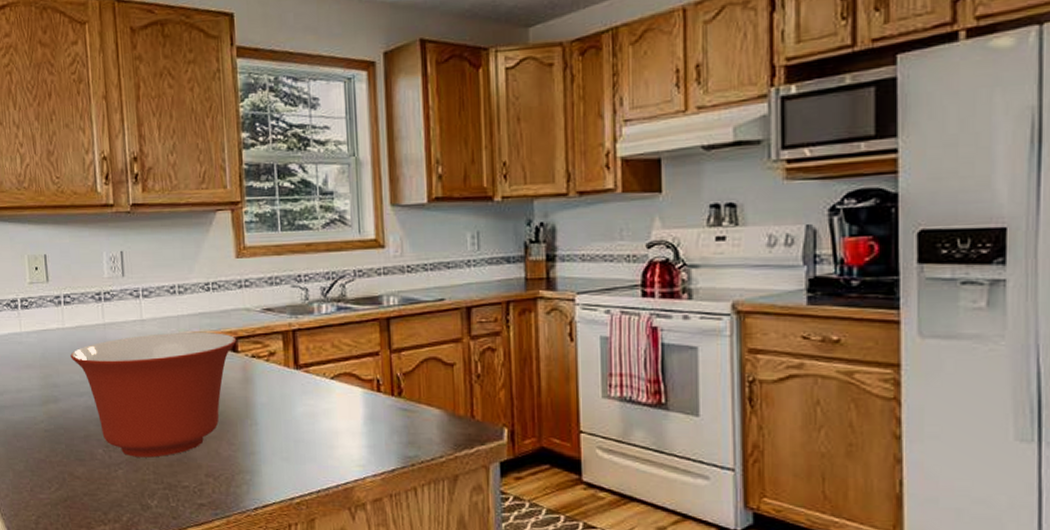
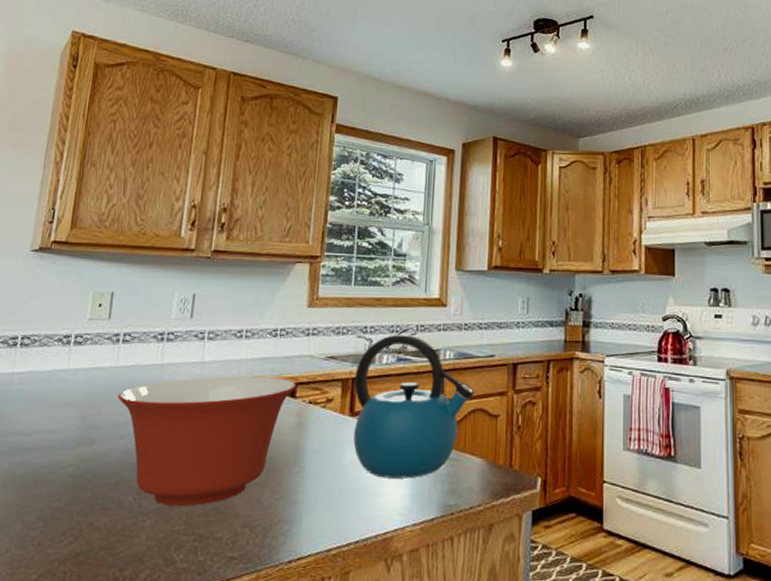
kettle: none [294,280,425,430] -> present [353,333,475,479]

